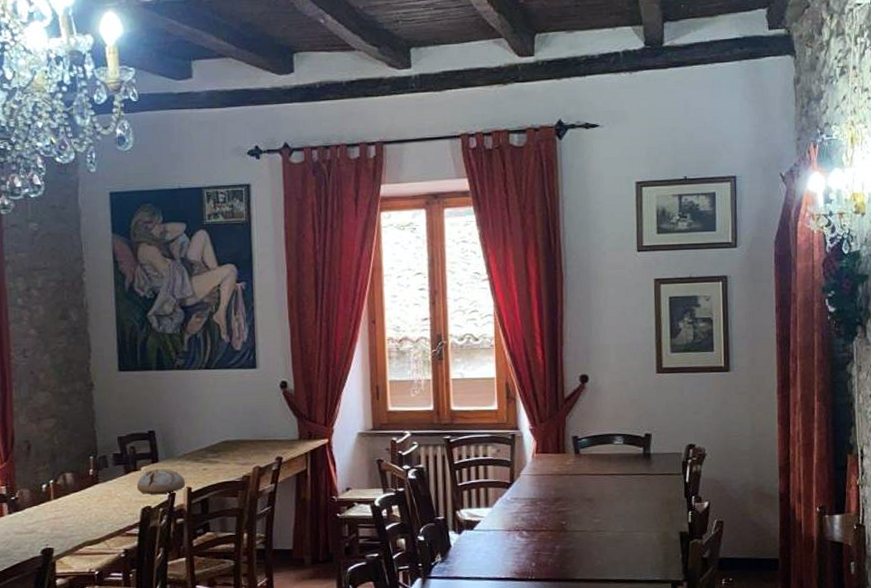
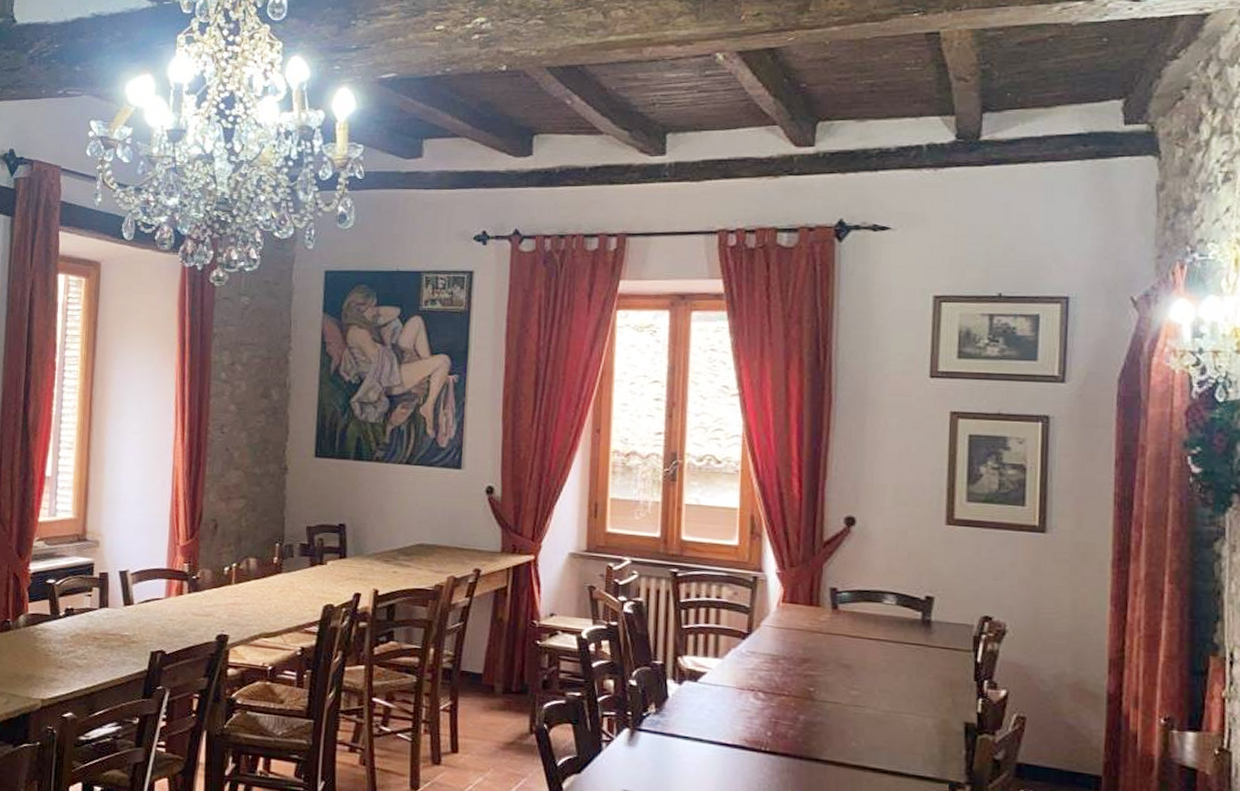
bread: present [136,468,186,494] -> none [320,564,373,593]

